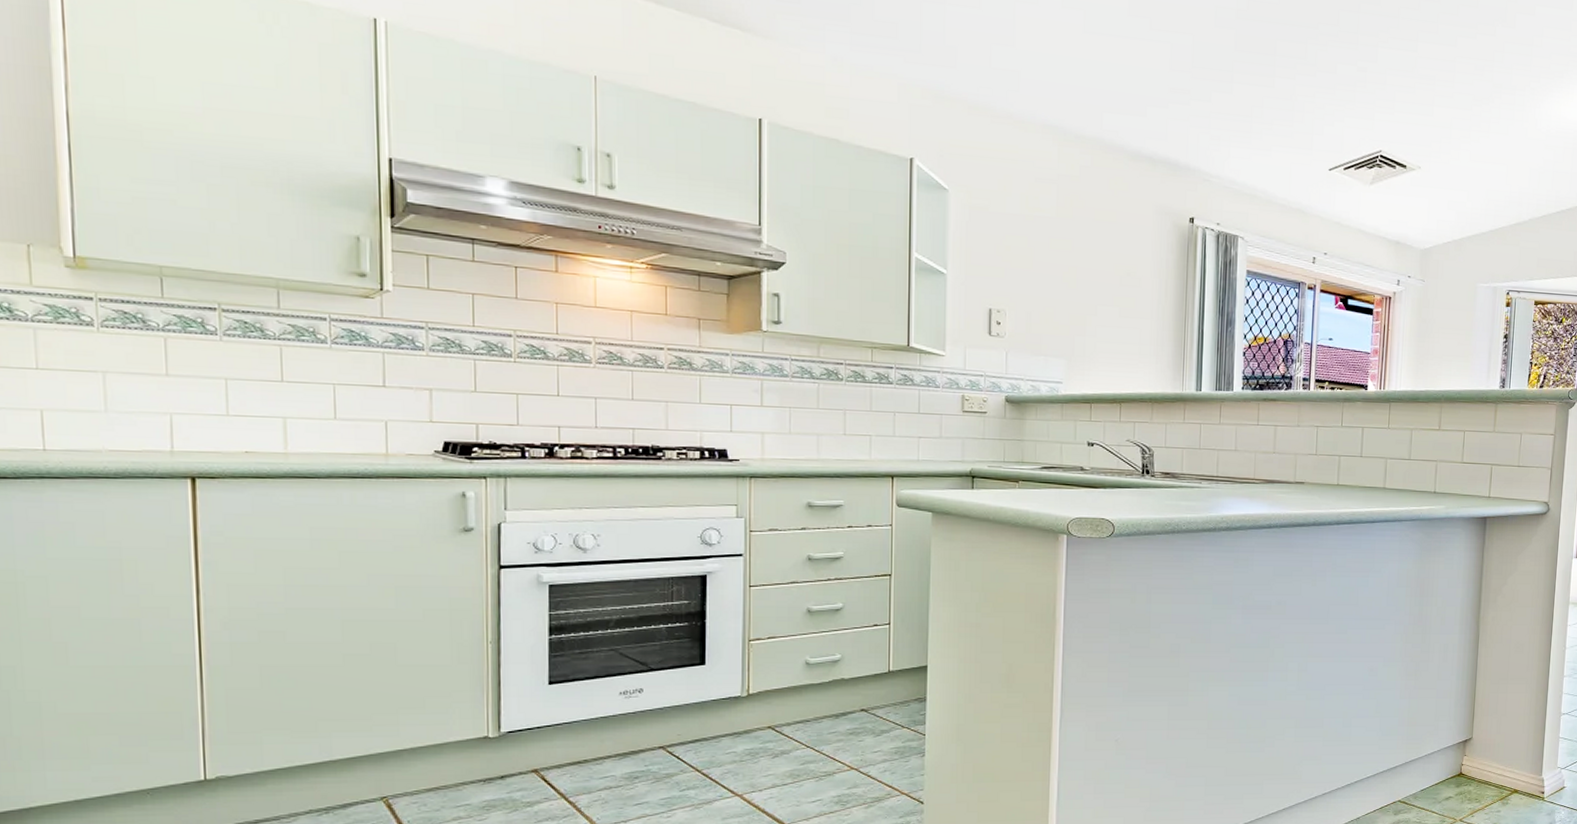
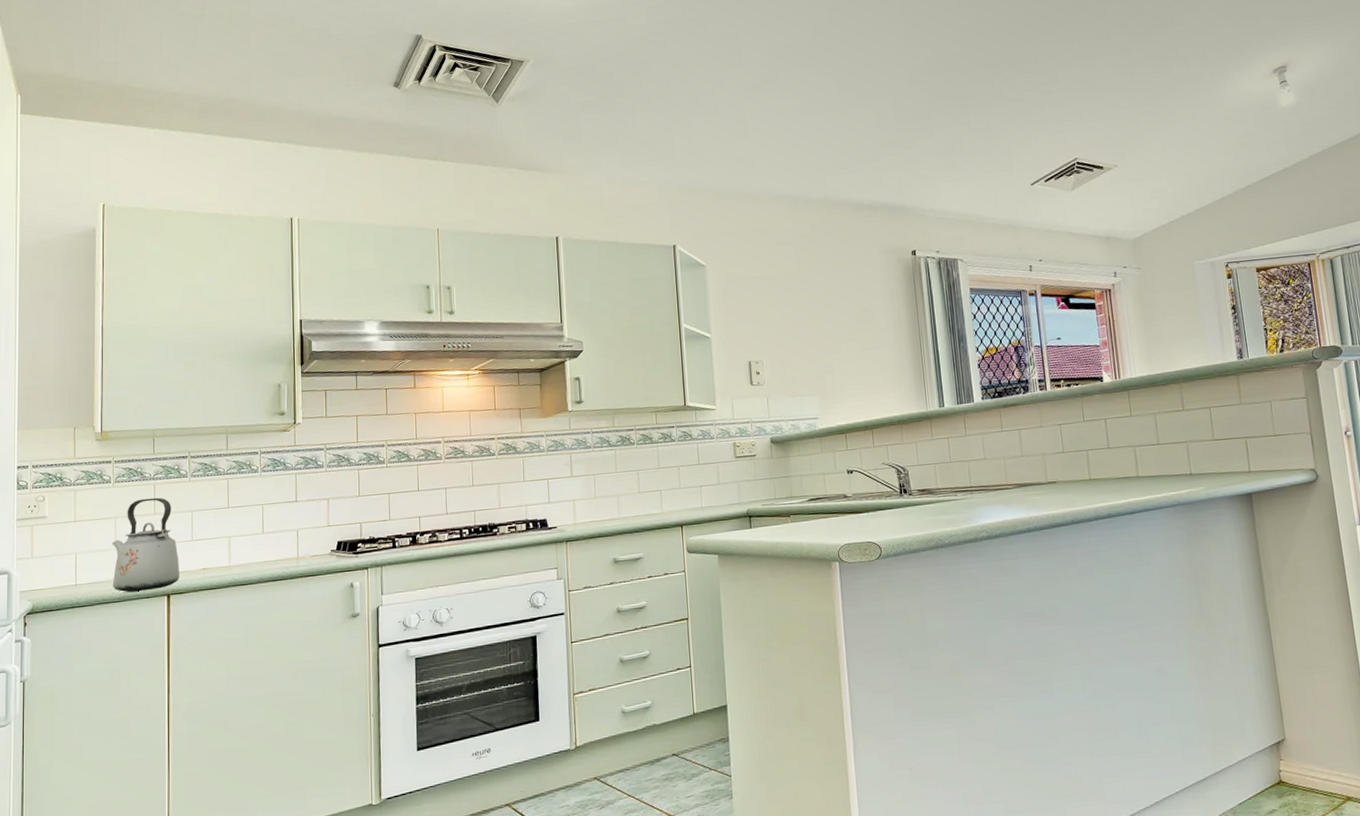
kettle: none [100,353,209,470] -> present [112,497,179,593]

